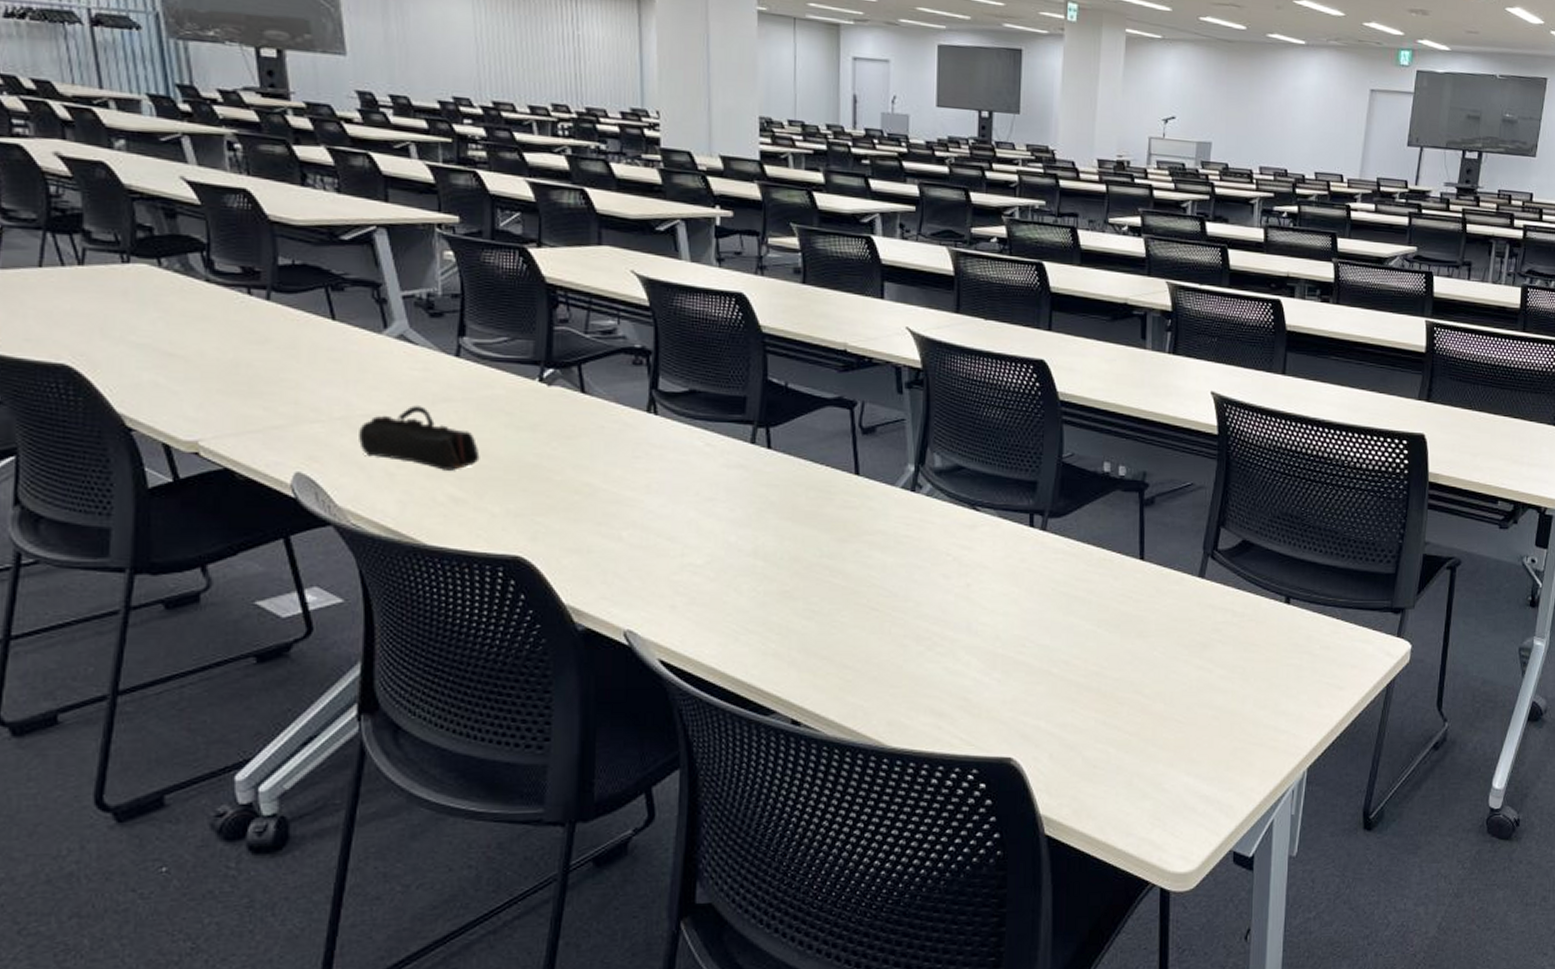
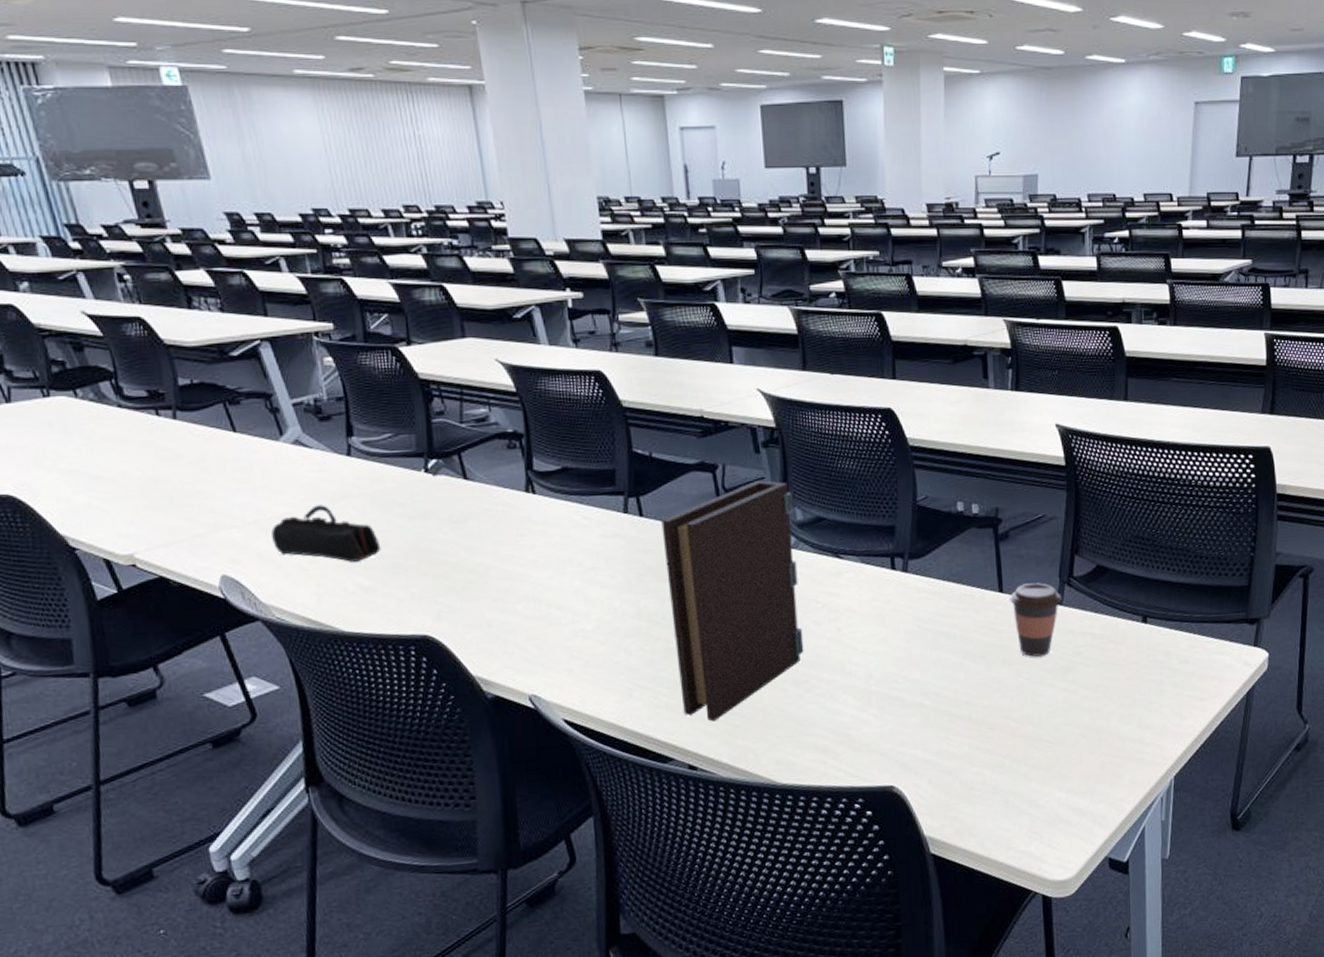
book: none [789,422,933,674] -> present [661,480,804,722]
coffee cup: none [1151,553,1204,630] -> present [1010,582,1062,657]

